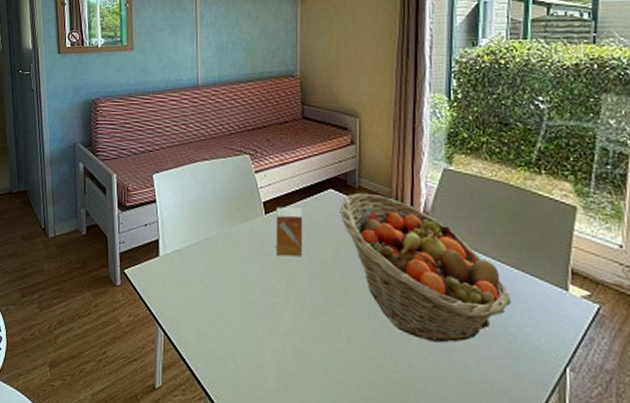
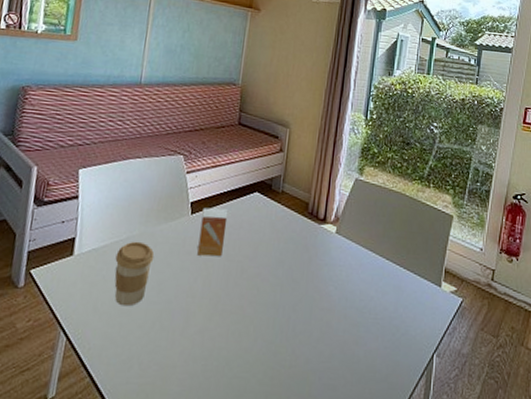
coffee cup: none [198,242,234,306] -> present [114,241,155,307]
fruit basket: present [340,192,512,343] -> none [262,197,398,337]

